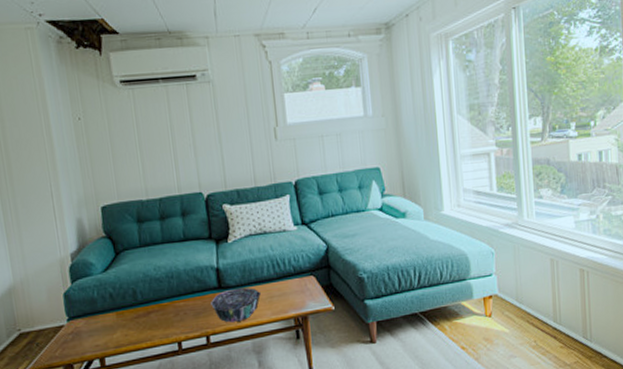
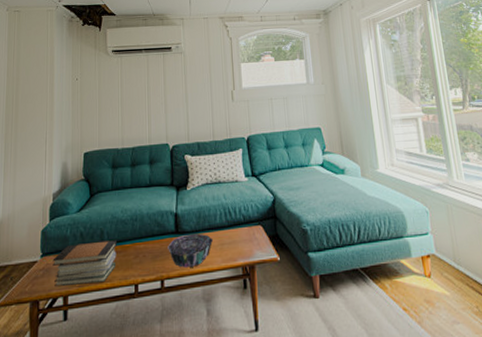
book stack: none [81,299,154,349] -> present [52,240,117,286]

